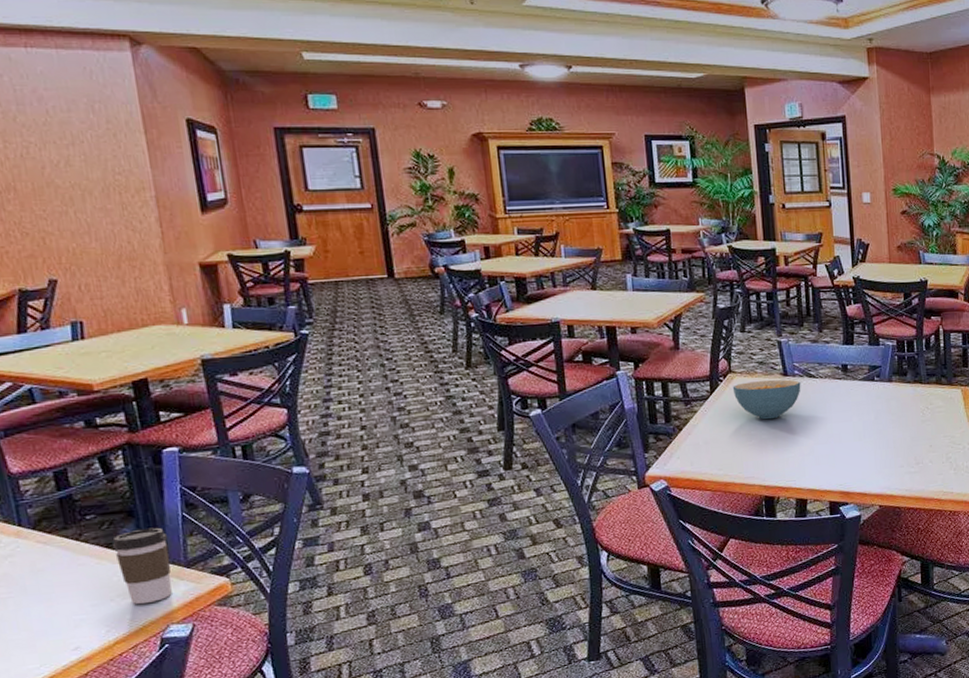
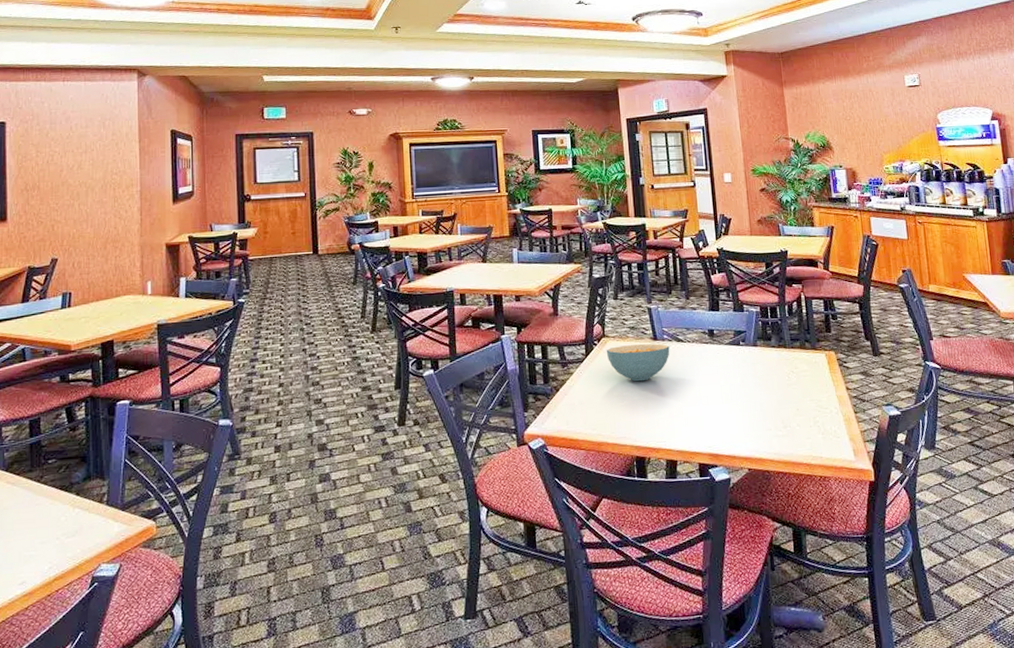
coffee cup: present [111,527,172,605] -> none [65,472,110,544]

